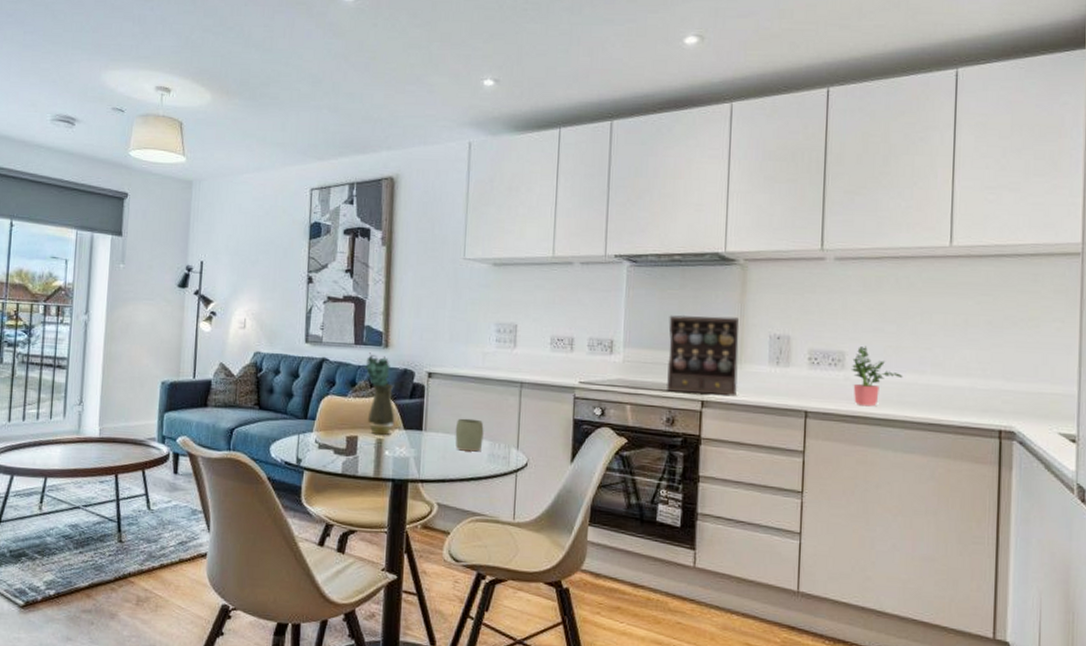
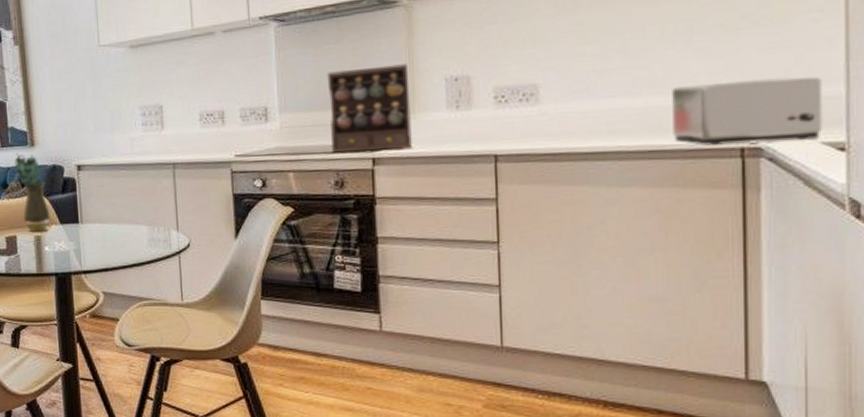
mug: present [455,418,484,452] -> none [111,205,142,239]
potted plant: present [851,345,903,407] -> none [546,74,613,142]
toaster: none [948,370,1061,430] -> present [672,76,822,146]

